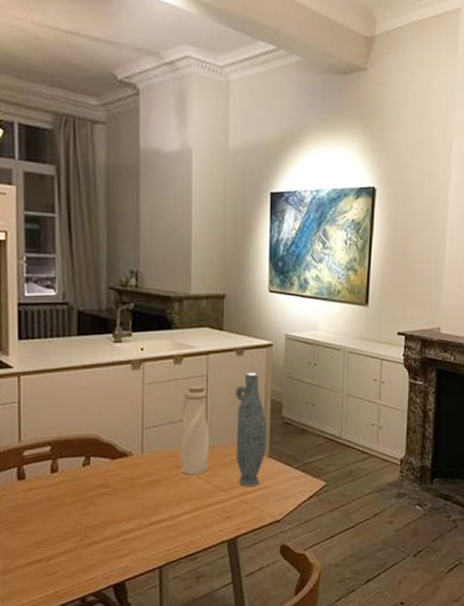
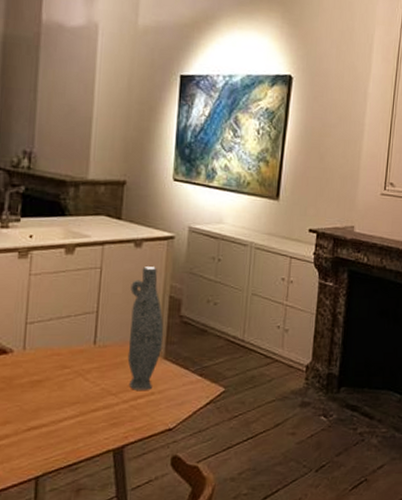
water bottle: present [179,384,210,475] -> none [65,277,101,376]

